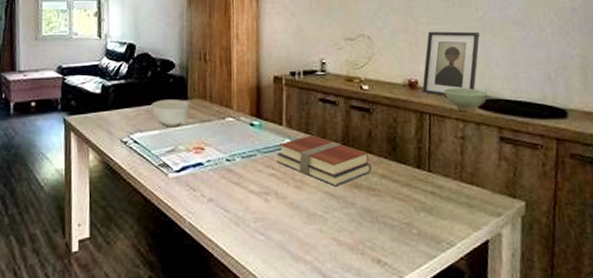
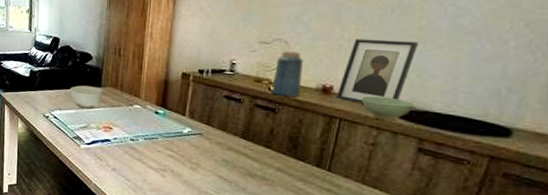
books: present [276,134,372,187] -> none [176,126,268,173]
vase: none [363,47,390,95] -> present [271,51,304,98]

